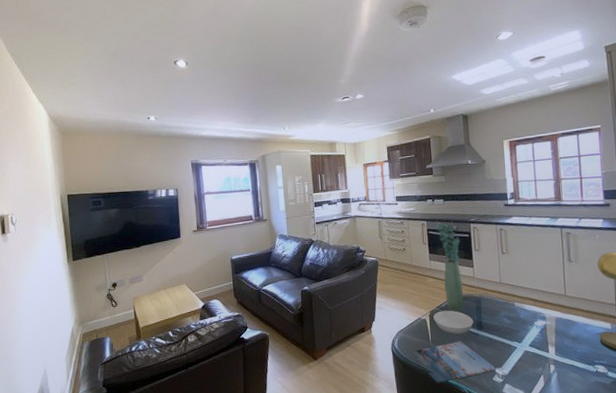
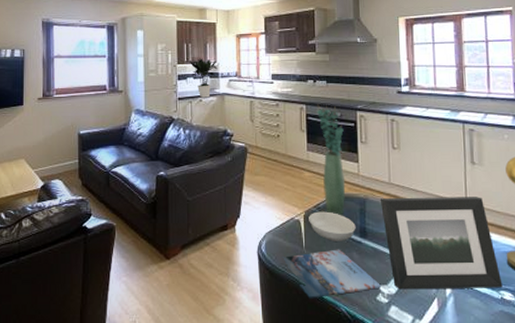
potted plant: none [324,186,349,221] -> present [190,58,218,98]
picture frame: none [492,289,597,371] -> present [379,197,503,290]

